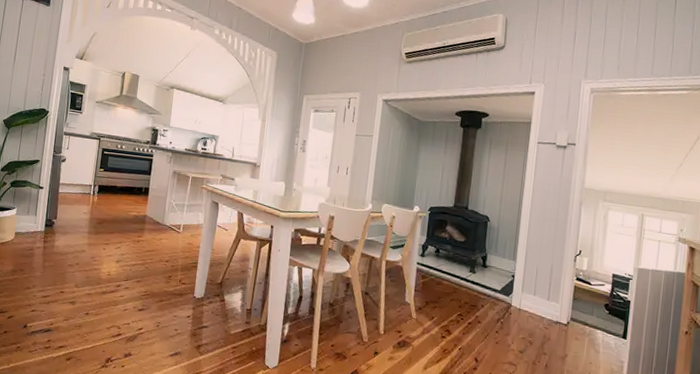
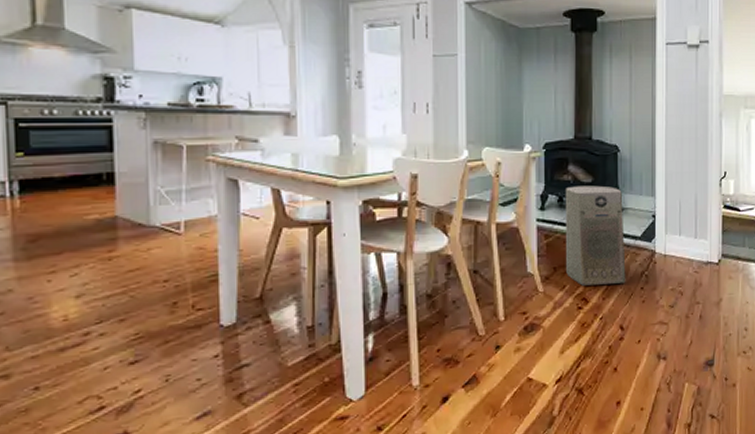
air purifier: none [436,242,488,325] -> present [566,185,626,286]

